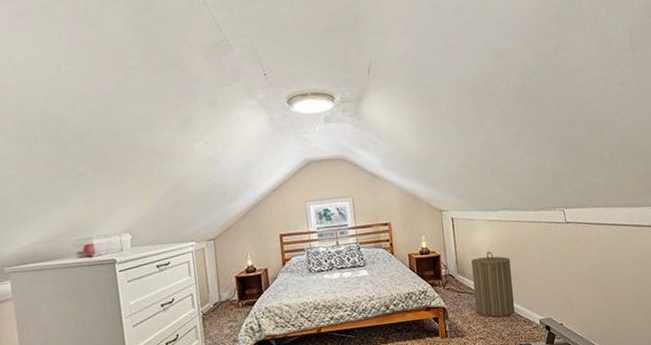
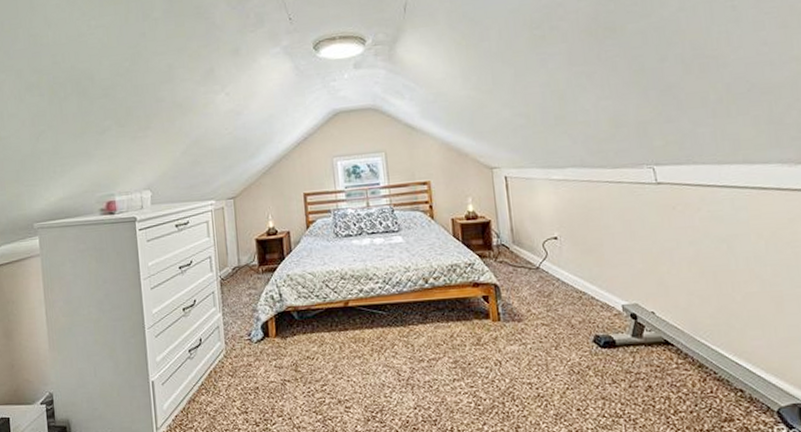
laundry hamper: present [470,251,515,317] -> none [529,217,589,300]

